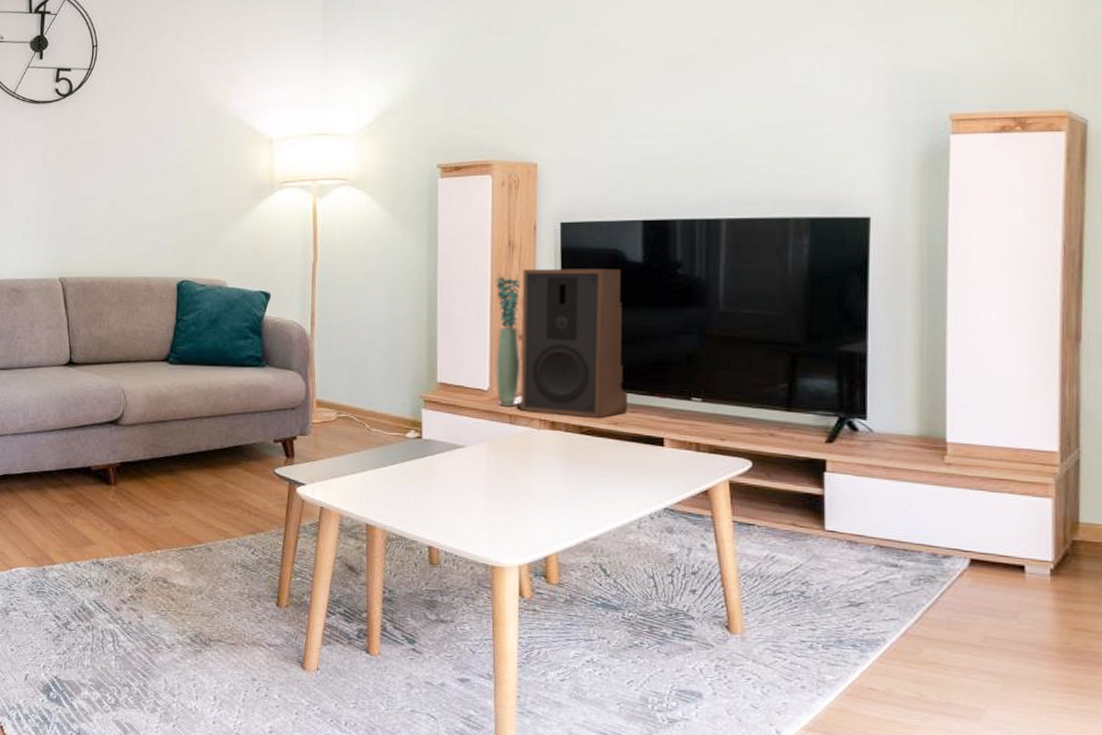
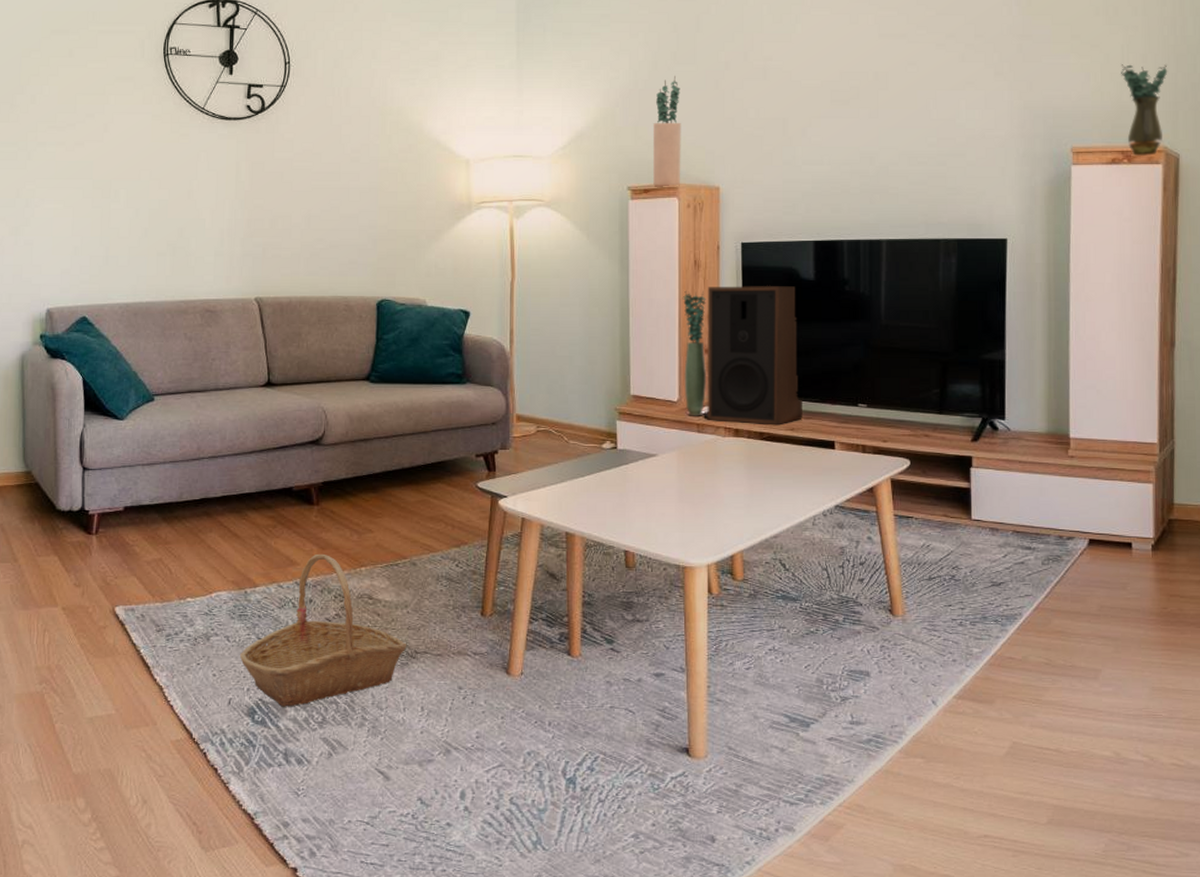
basket: none [37,534,201,687] -> present [240,553,407,707]
vase: none [464,48,496,166] -> present [652,76,681,188]
vase: none [1013,18,1073,122] -> present [1121,64,1168,156]

